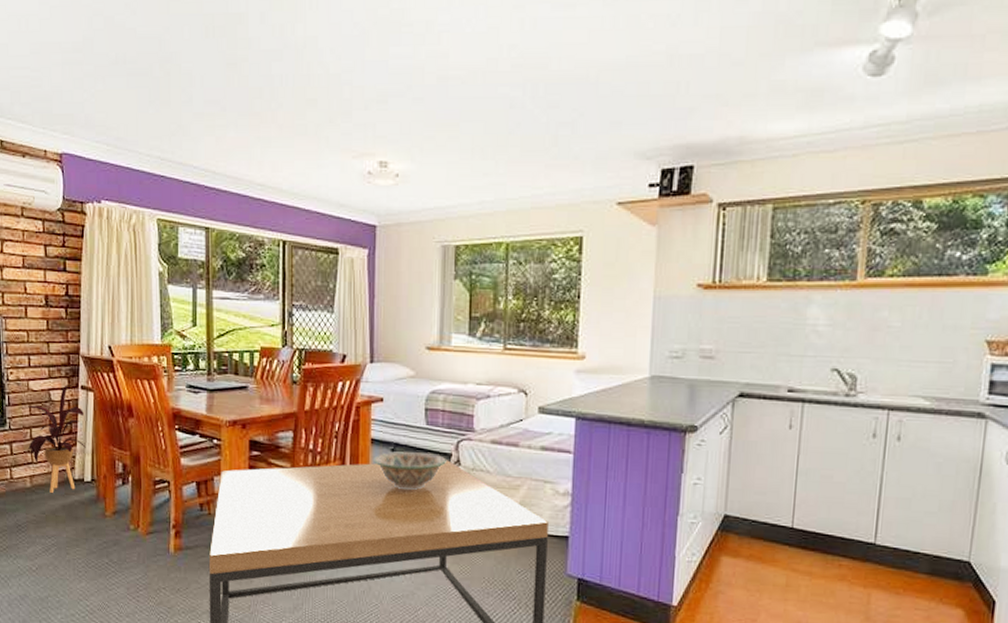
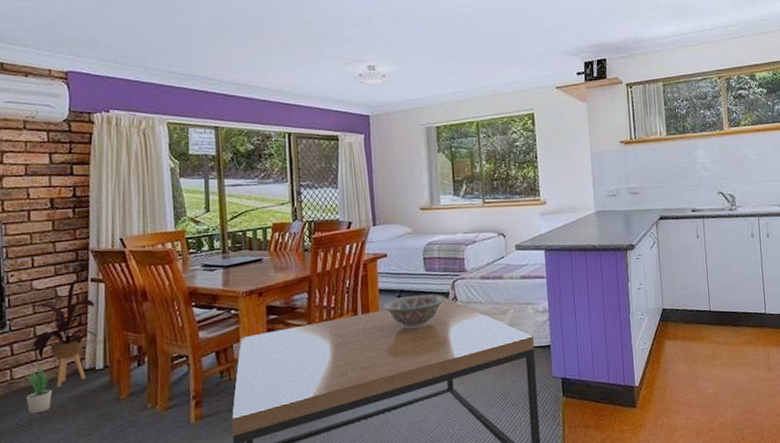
potted plant: none [23,467,45,516] -> present [25,363,52,415]

